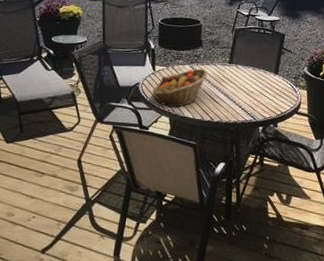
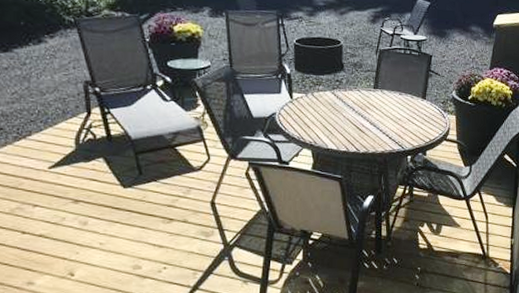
fruit basket: present [152,68,208,108] -> none [291,95,351,139]

